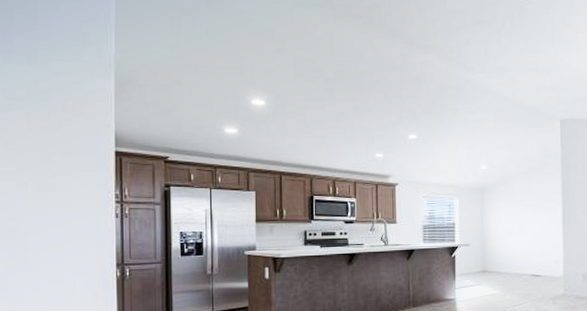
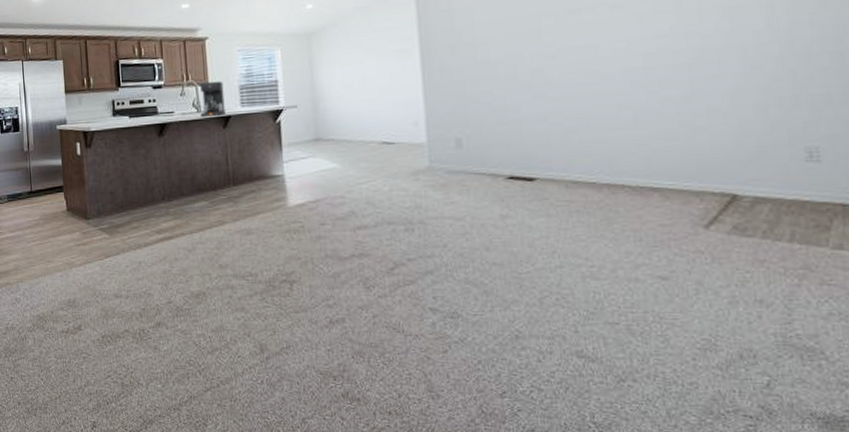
coffee maker: none [387,220,410,250] -> present [200,81,226,118]

